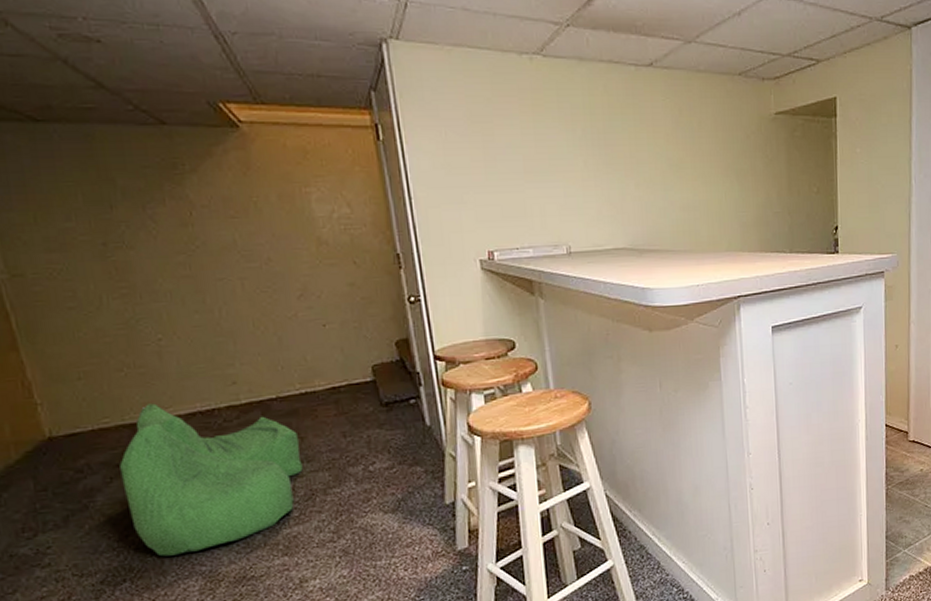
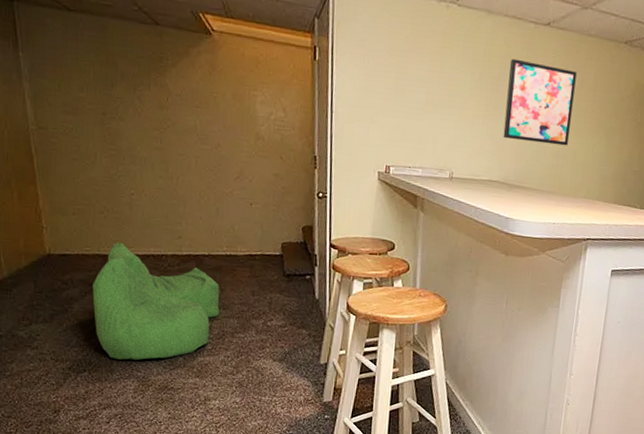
wall art: none [614,107,697,199] -> present [503,58,577,146]

